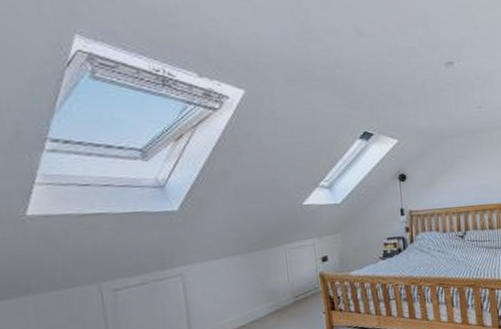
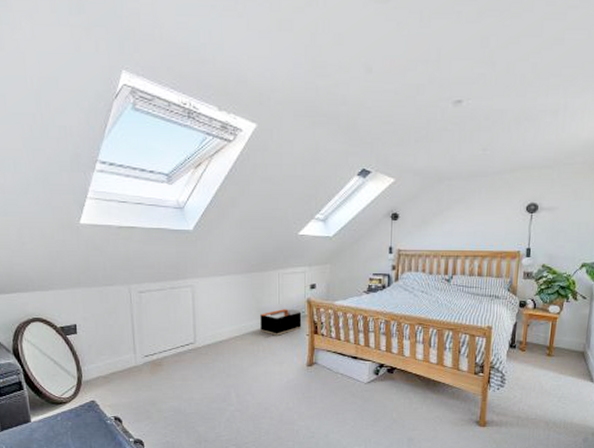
storage bin: none [268,285,317,319] -> present [260,309,302,336]

